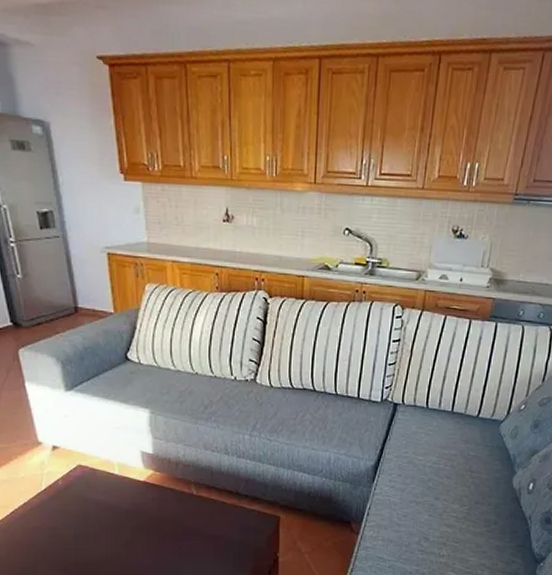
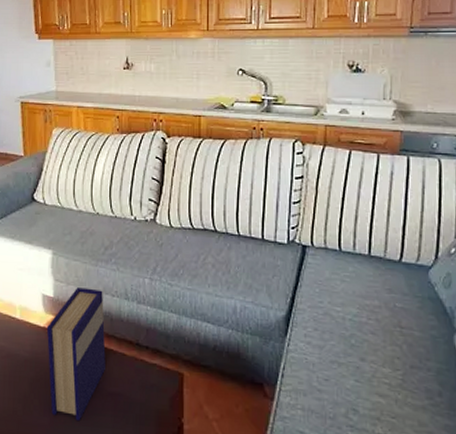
hardback book: none [146,444,206,561] -> present [46,287,106,422]

